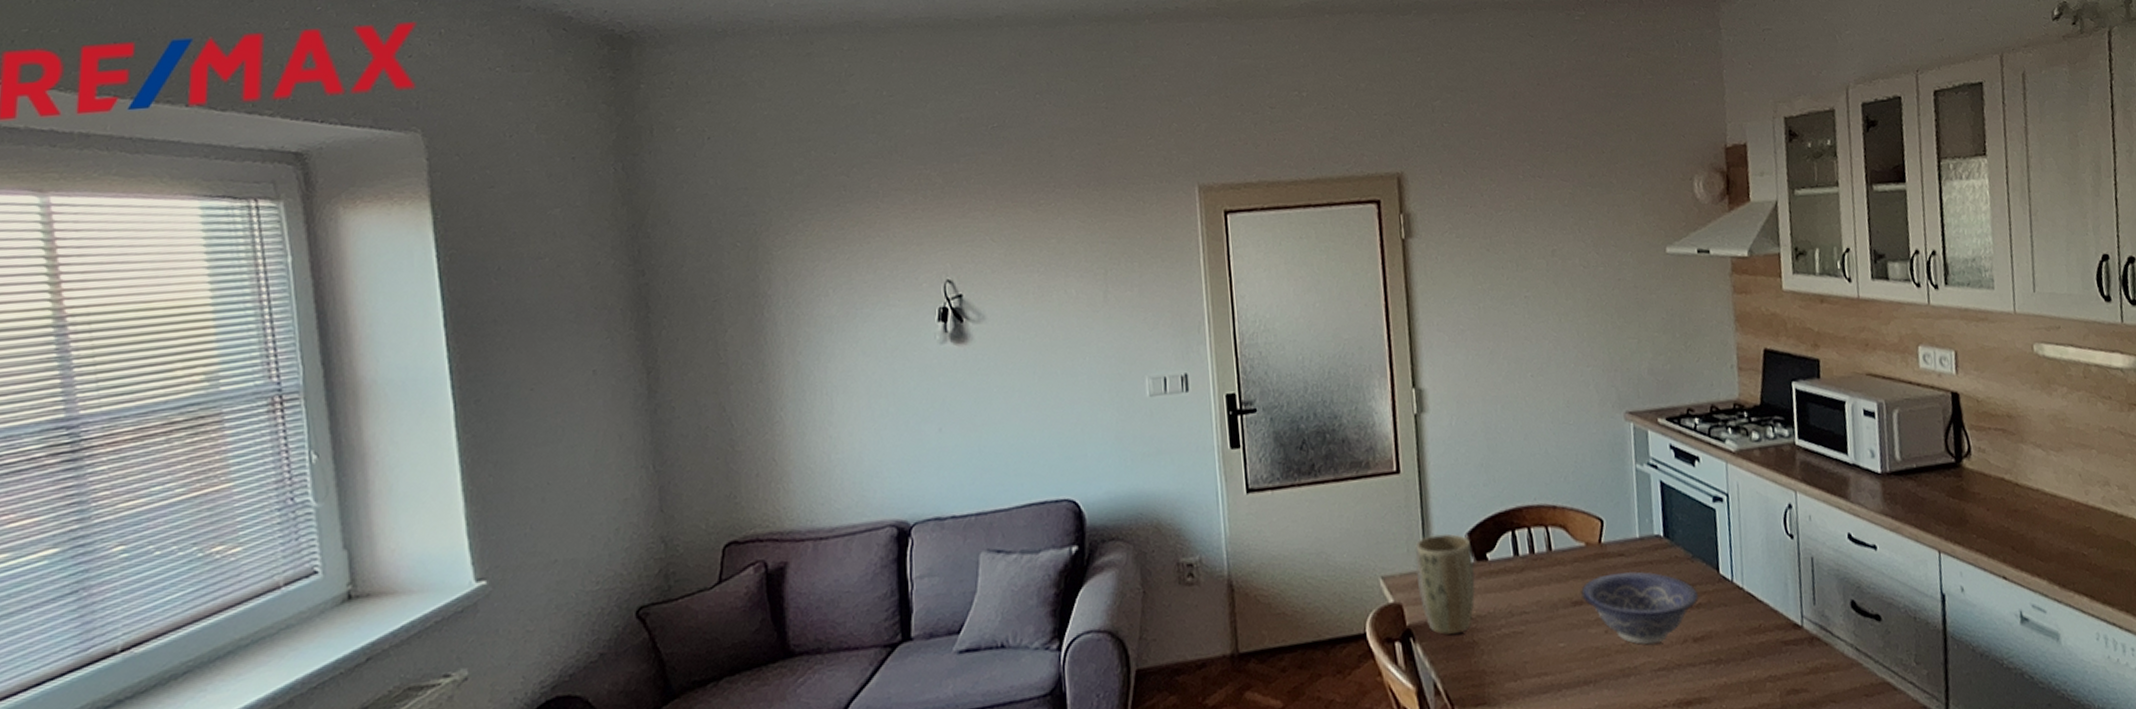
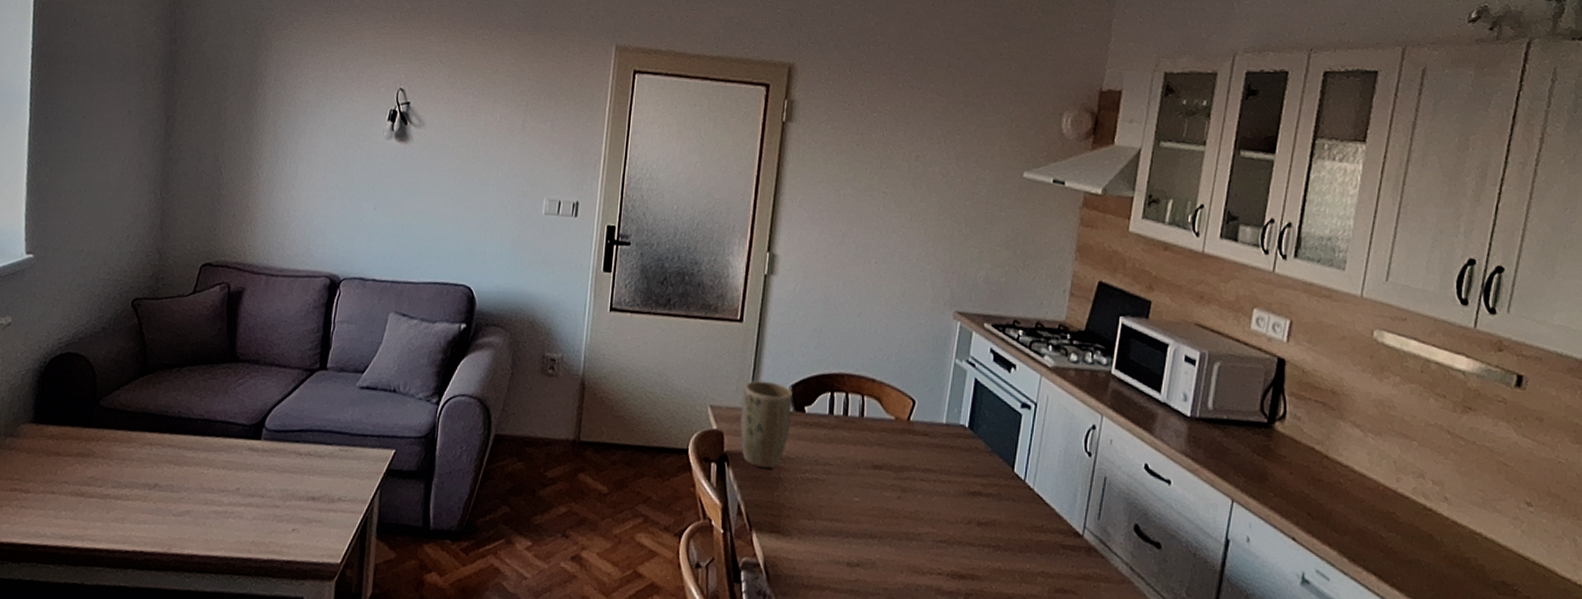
decorative bowl: present [1581,571,1699,645] -> none [883,448,990,519]

